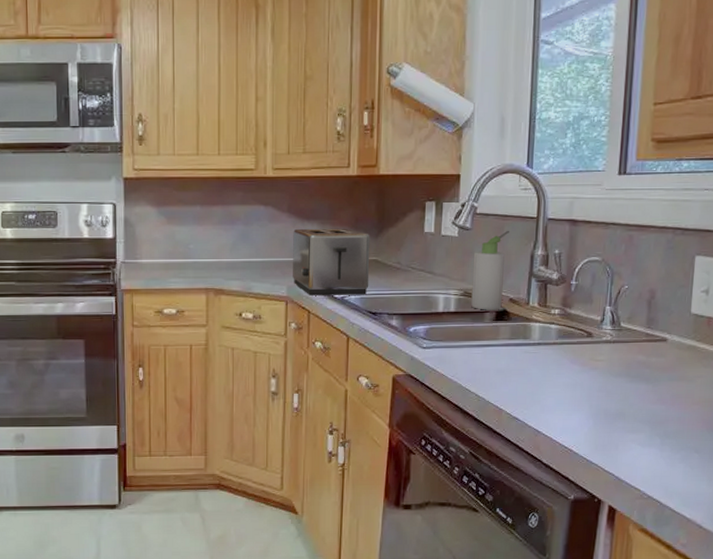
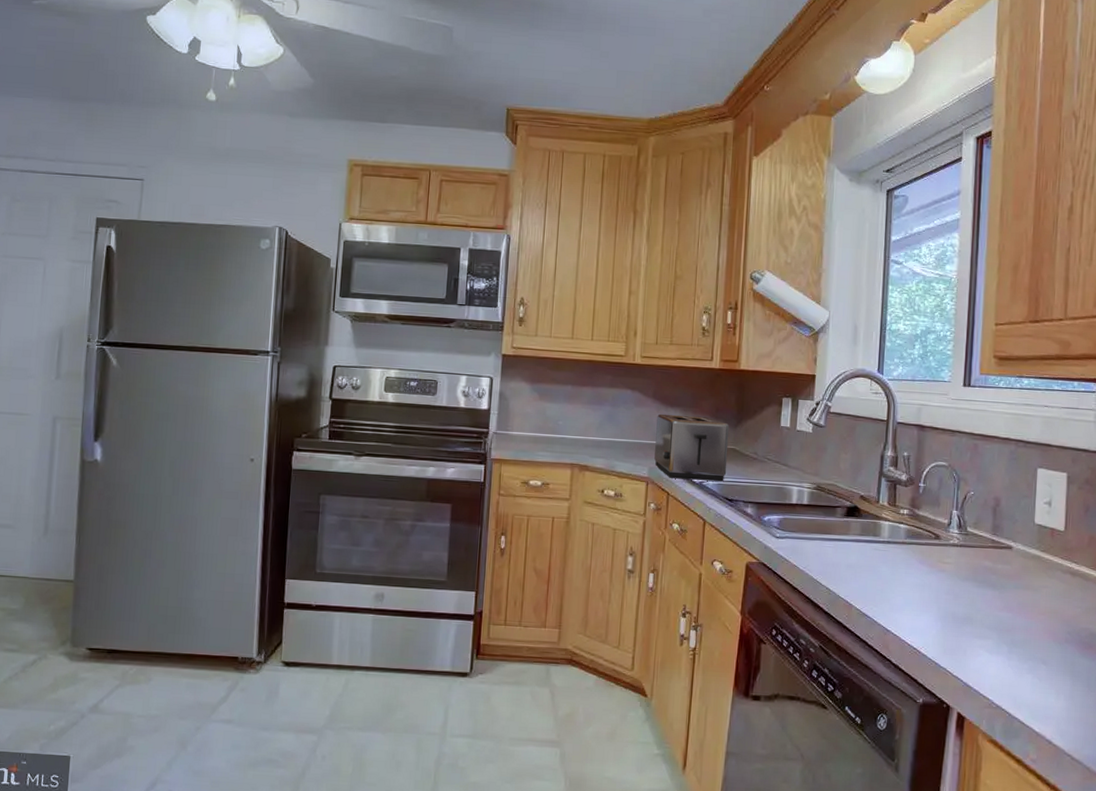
bottle: present [471,230,509,310] -> none [823,430,861,506]

